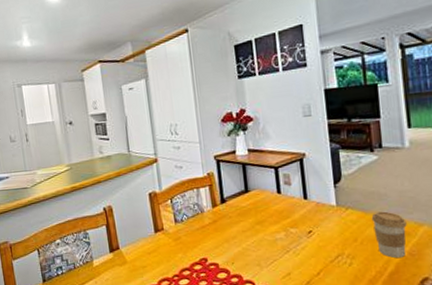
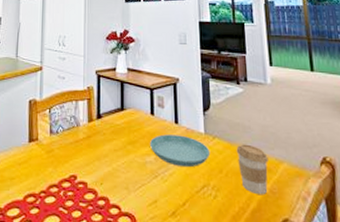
saucer: none [279,210,344,240] -> present [150,134,211,168]

